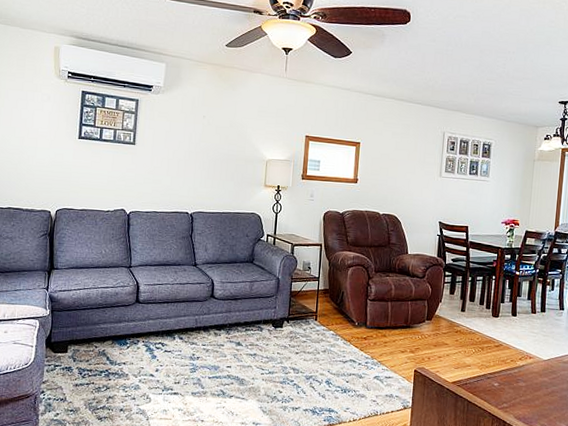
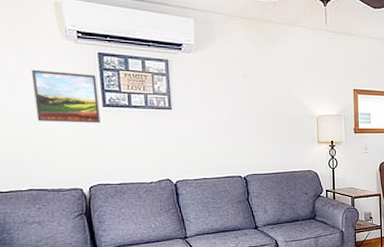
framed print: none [25,103,78,153] -> present [31,69,100,123]

